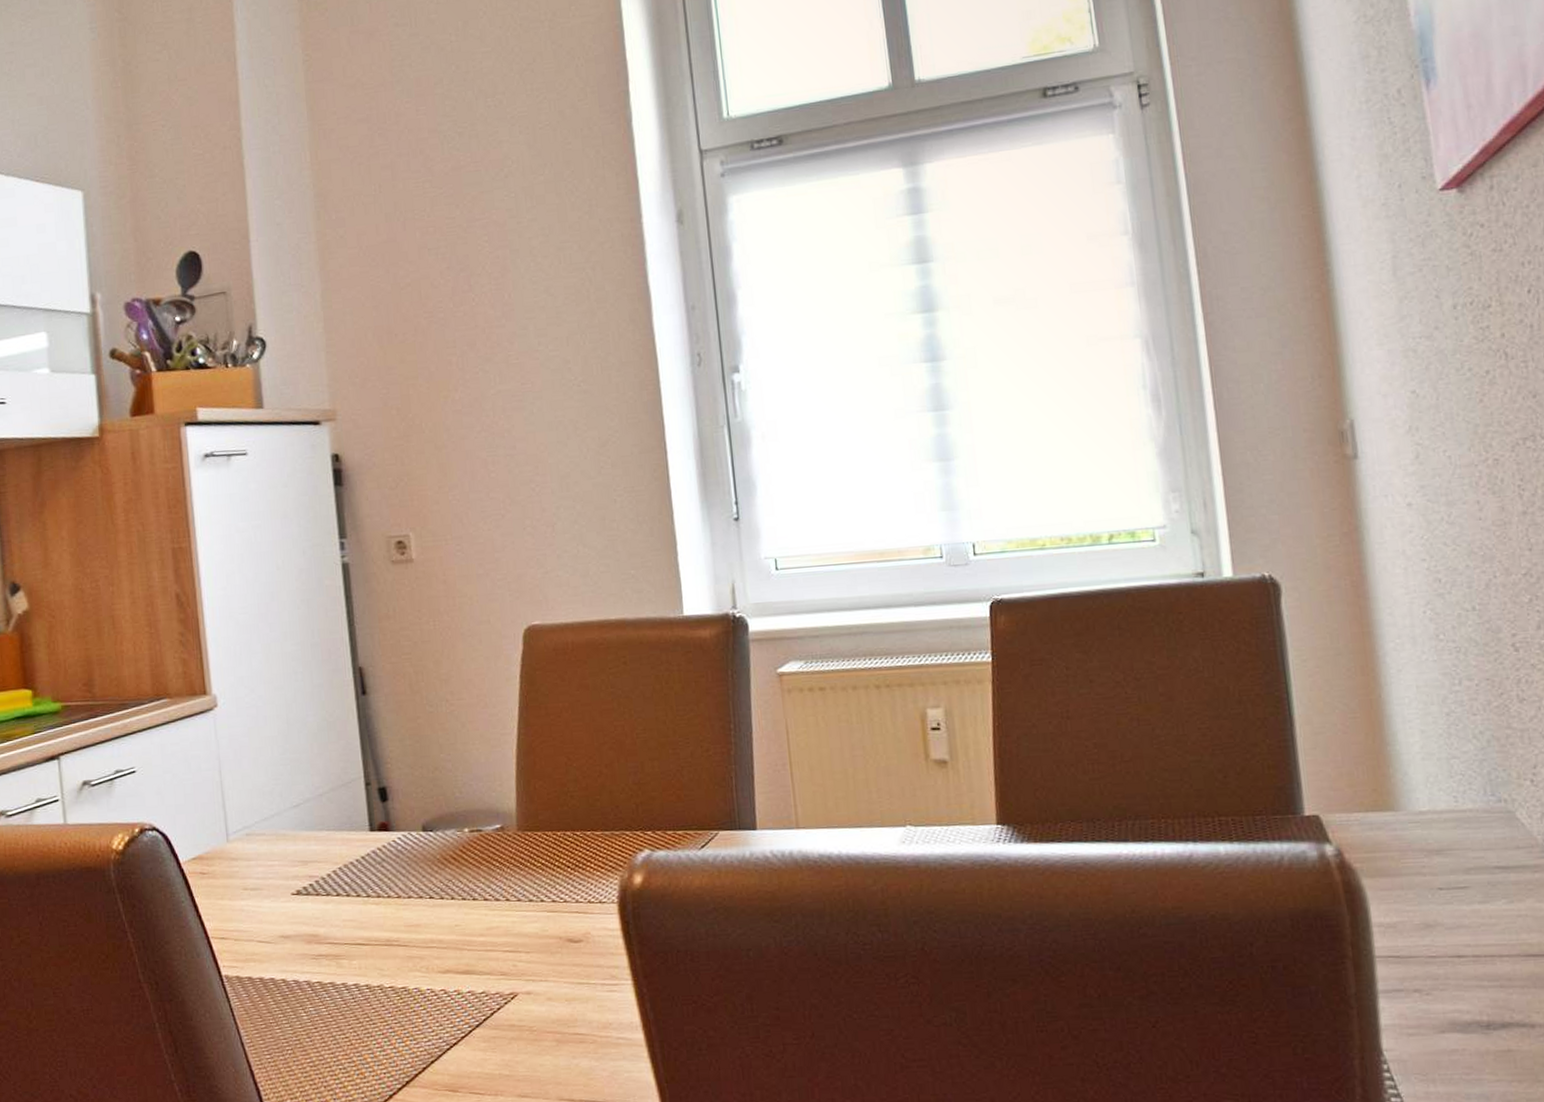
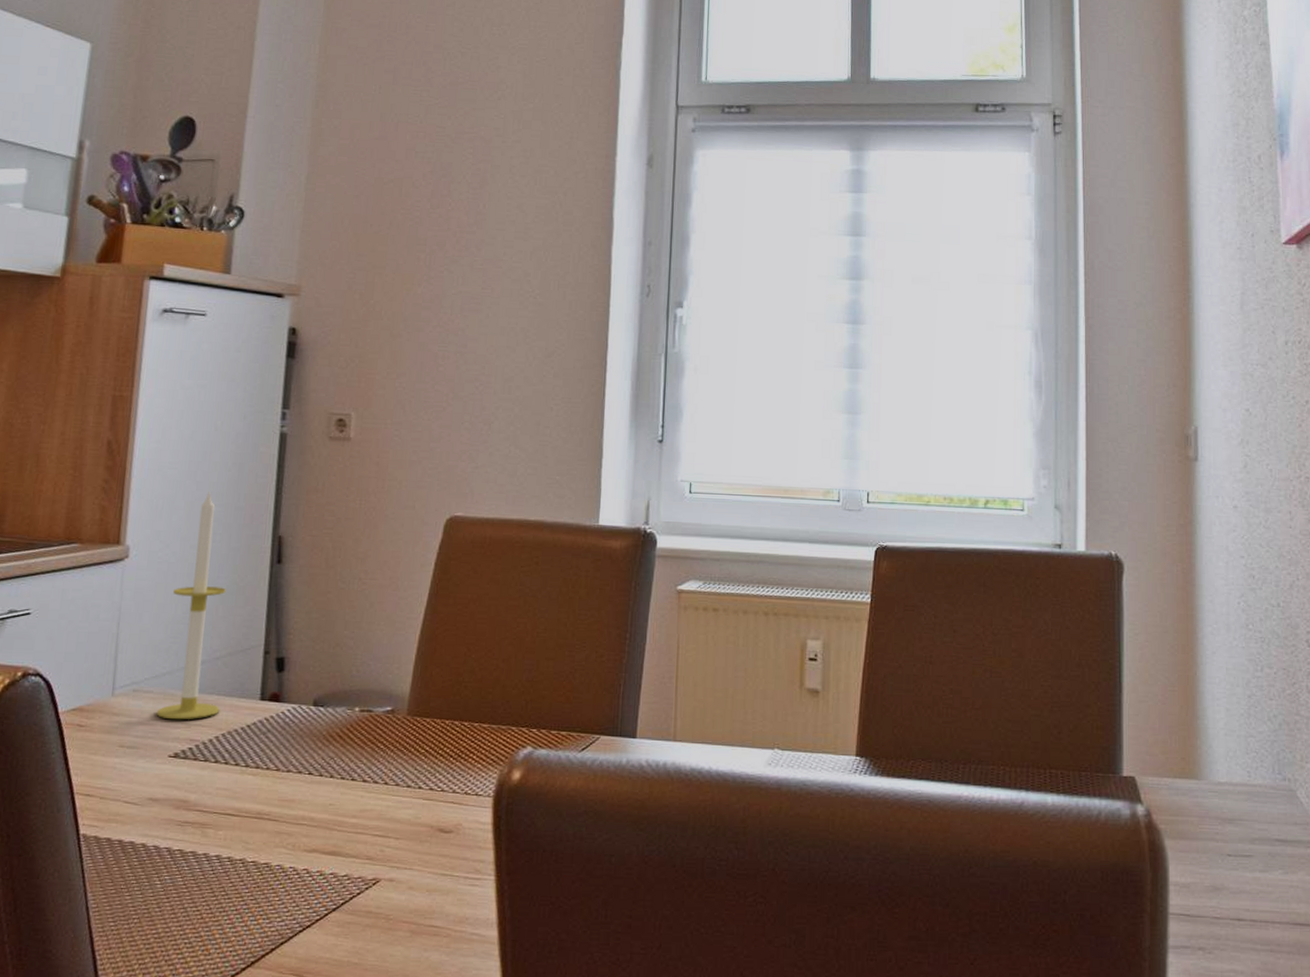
candle: none [266,631,333,859] -> present [156,491,226,720]

